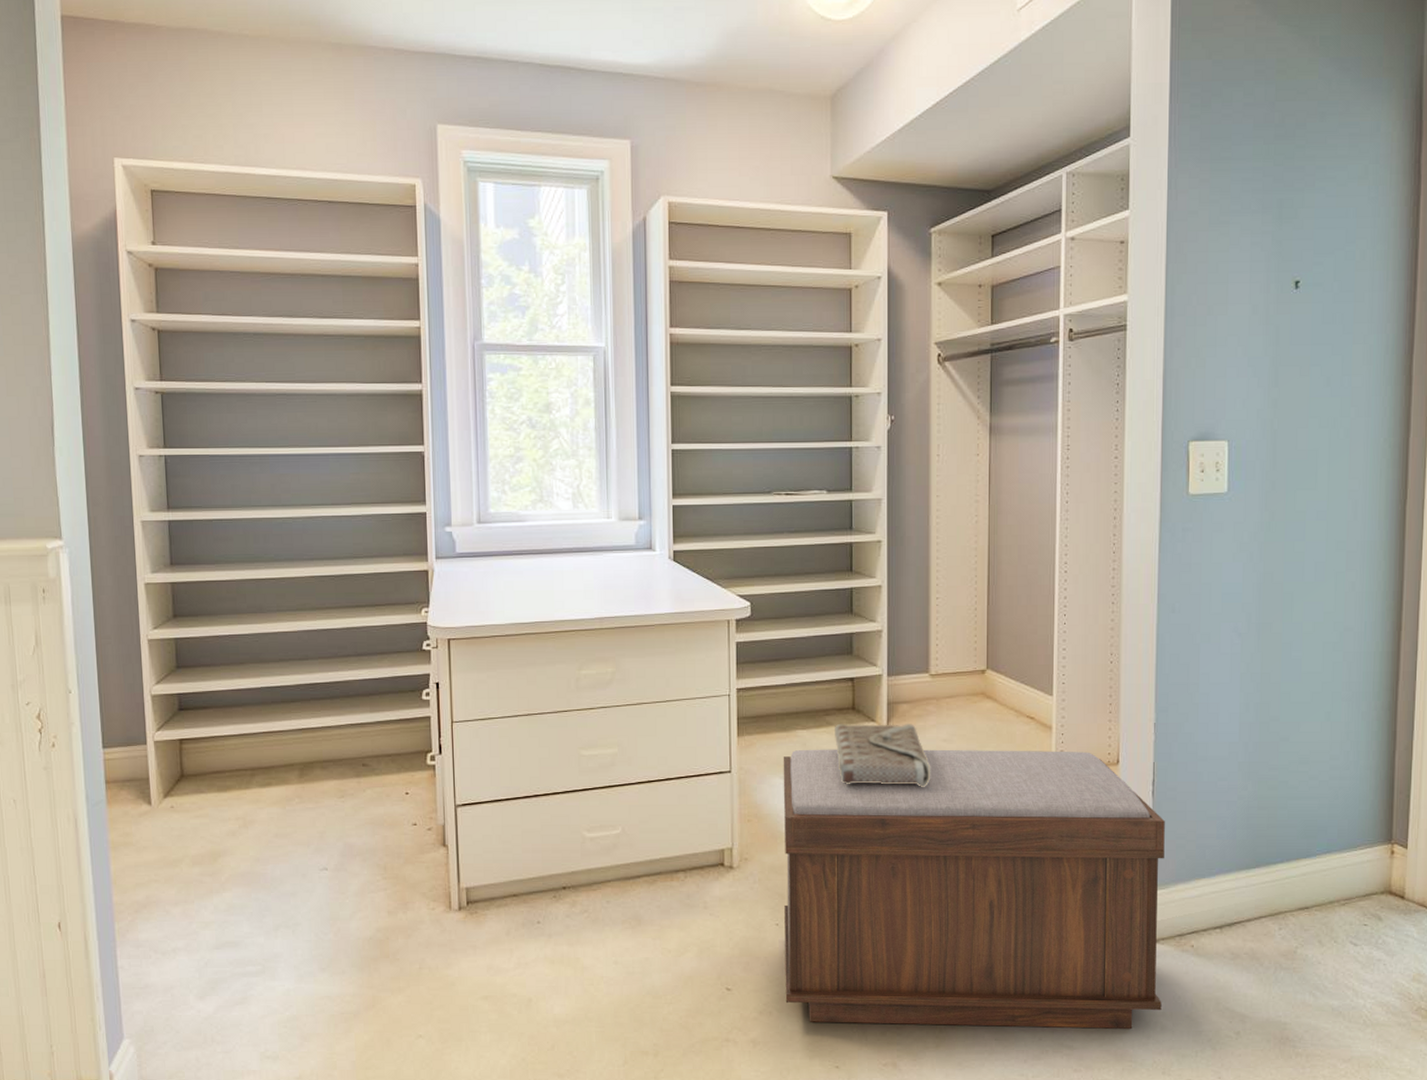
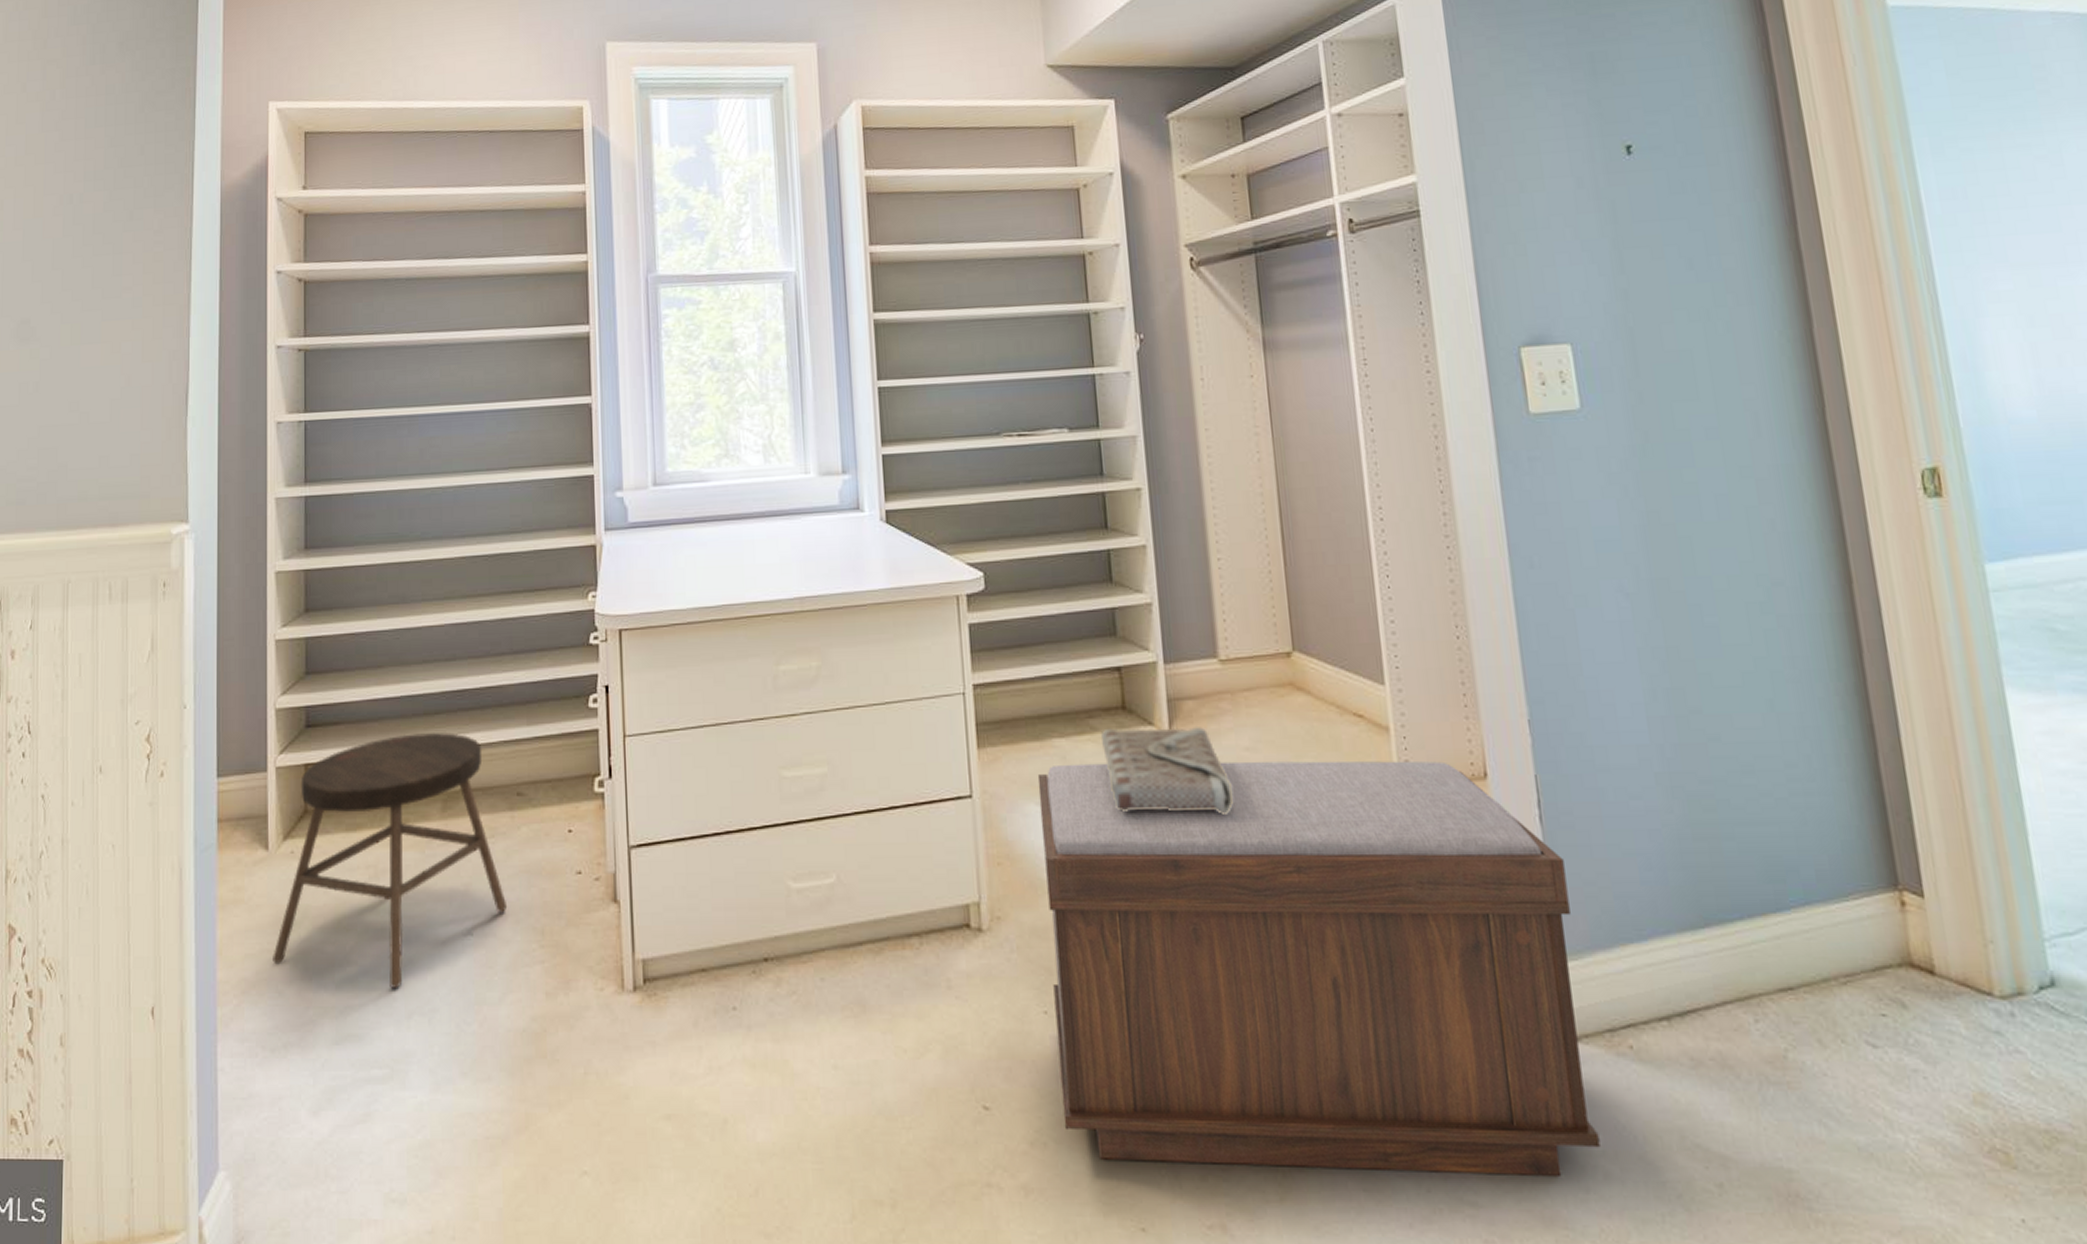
stool: none [159,717,356,908] -> present [273,733,508,988]

